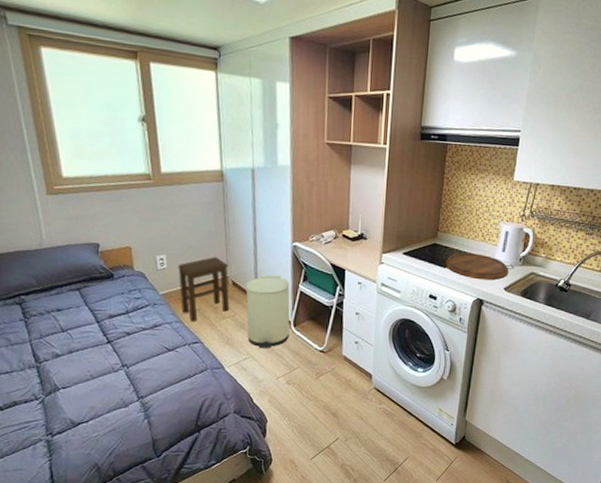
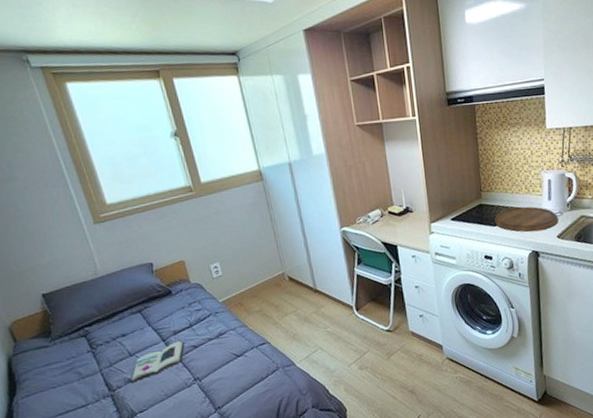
book: none [58,325,119,358] -> present [130,340,185,383]
stool: present [178,256,230,322] -> none [233,255,290,324]
pedal bin: present [246,275,290,348] -> none [302,262,354,338]

